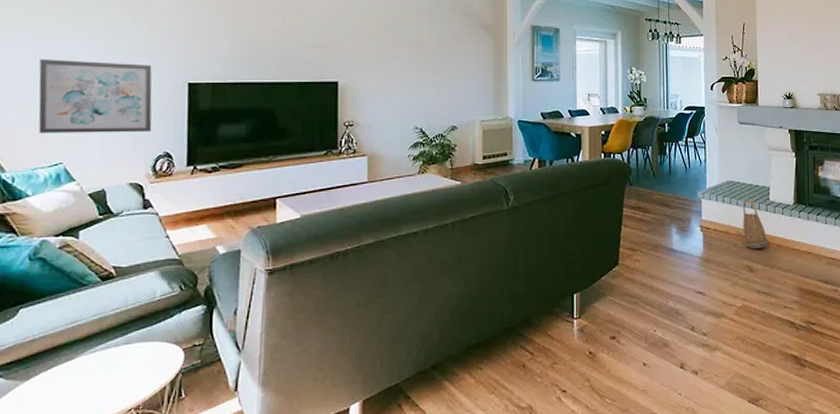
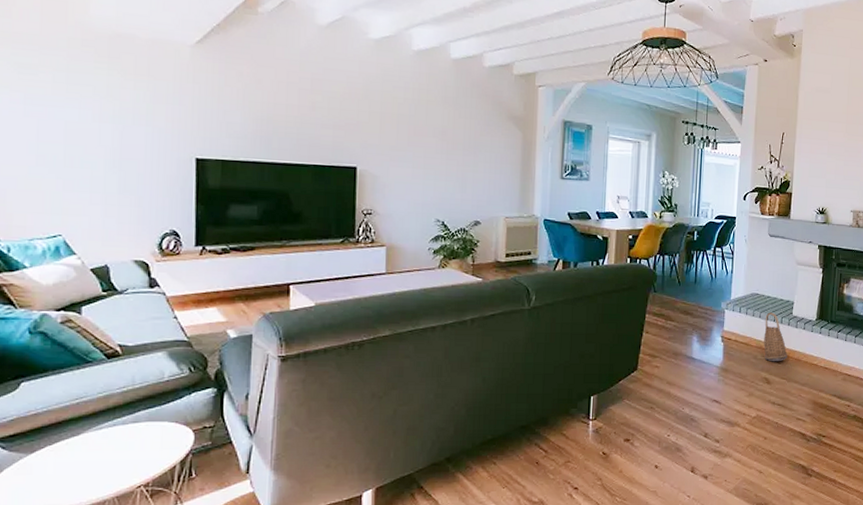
wall art: present [38,59,152,133] -> none [32,122,158,208]

